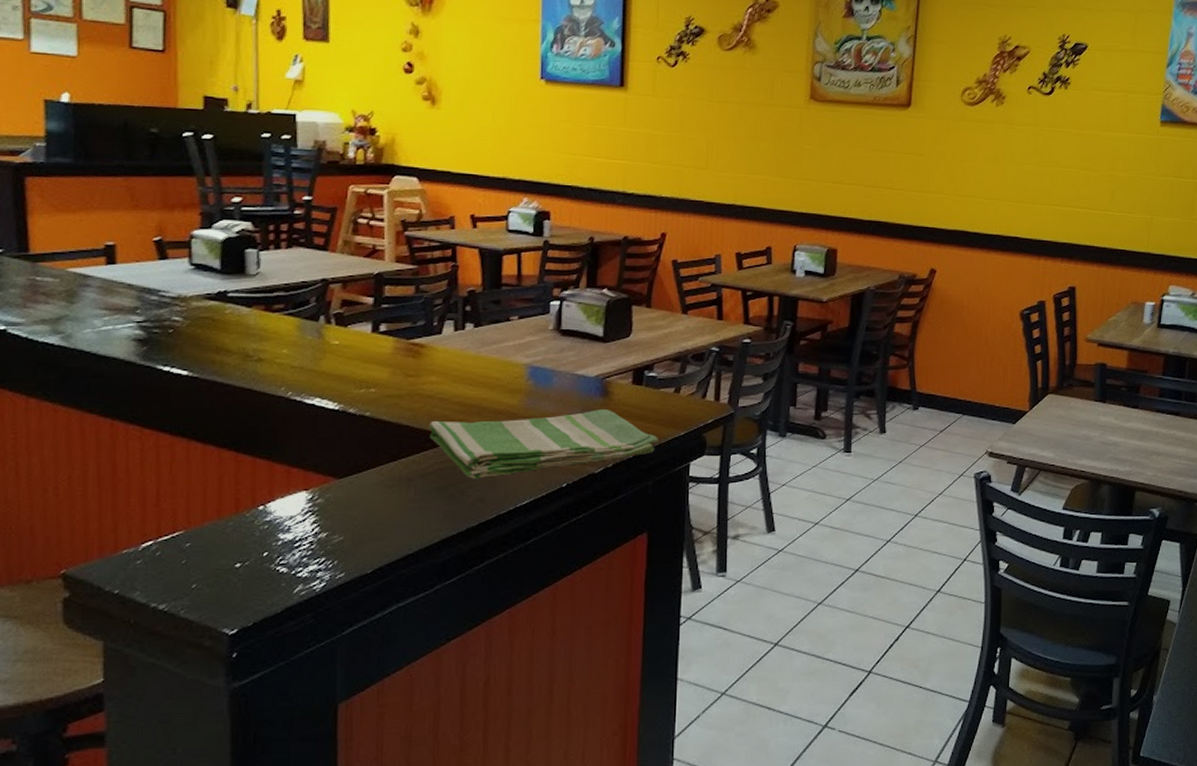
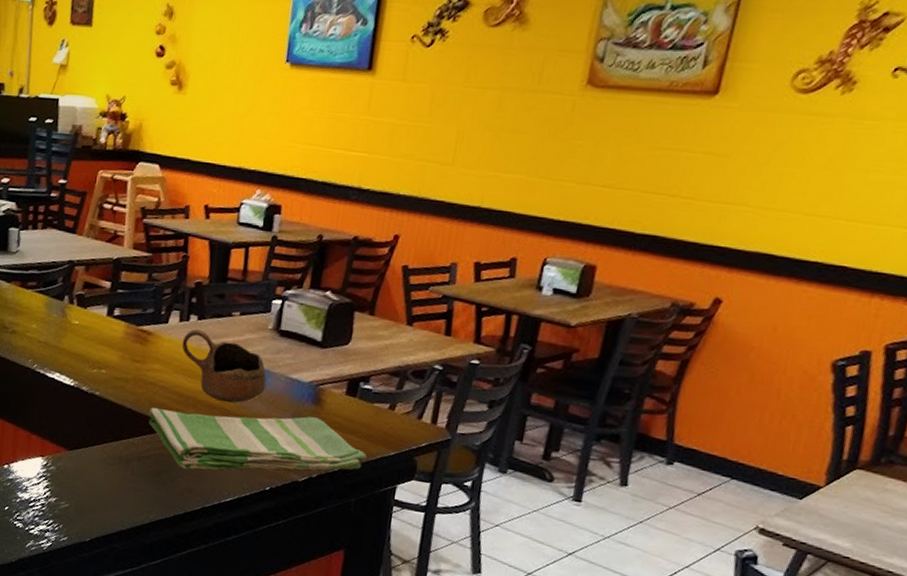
cup: none [459,337,552,406] -> present [182,329,267,403]

